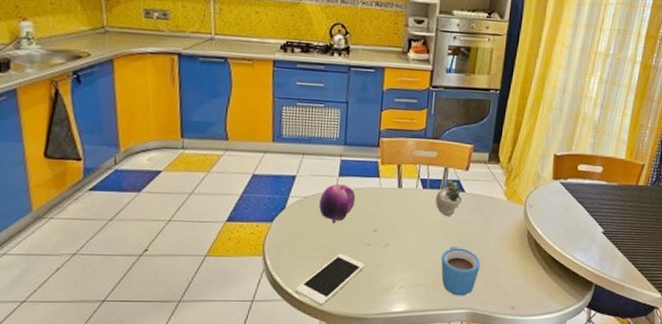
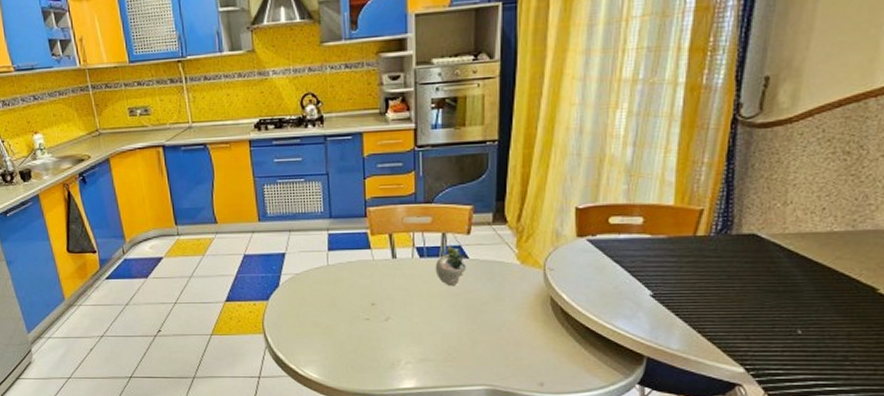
cell phone: present [295,253,364,305] -> none [298,328,365,381]
fruit: present [319,184,356,224] -> none [312,259,348,300]
mug: present [440,246,481,296] -> none [448,318,496,372]

